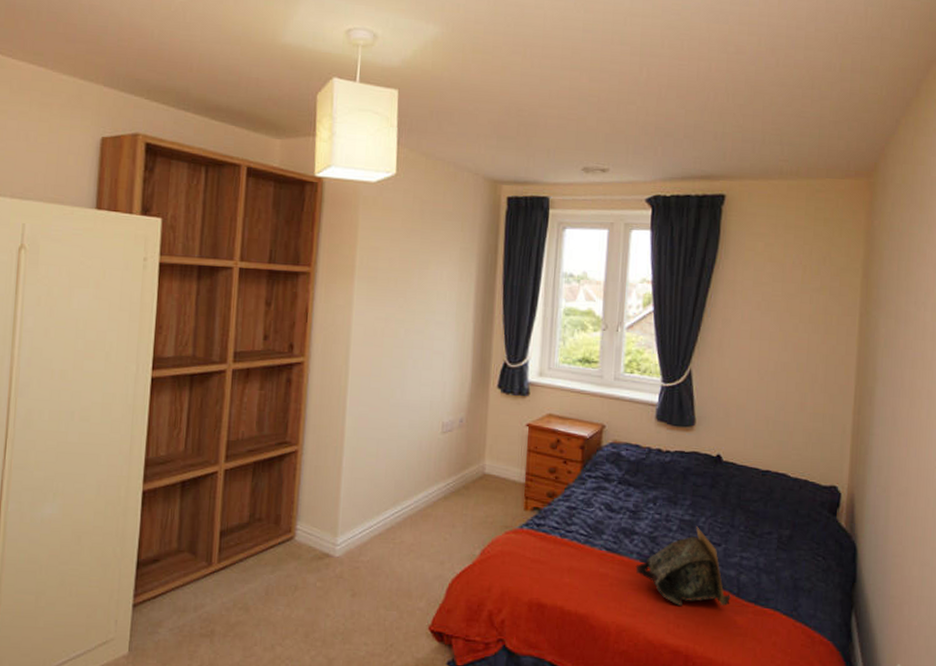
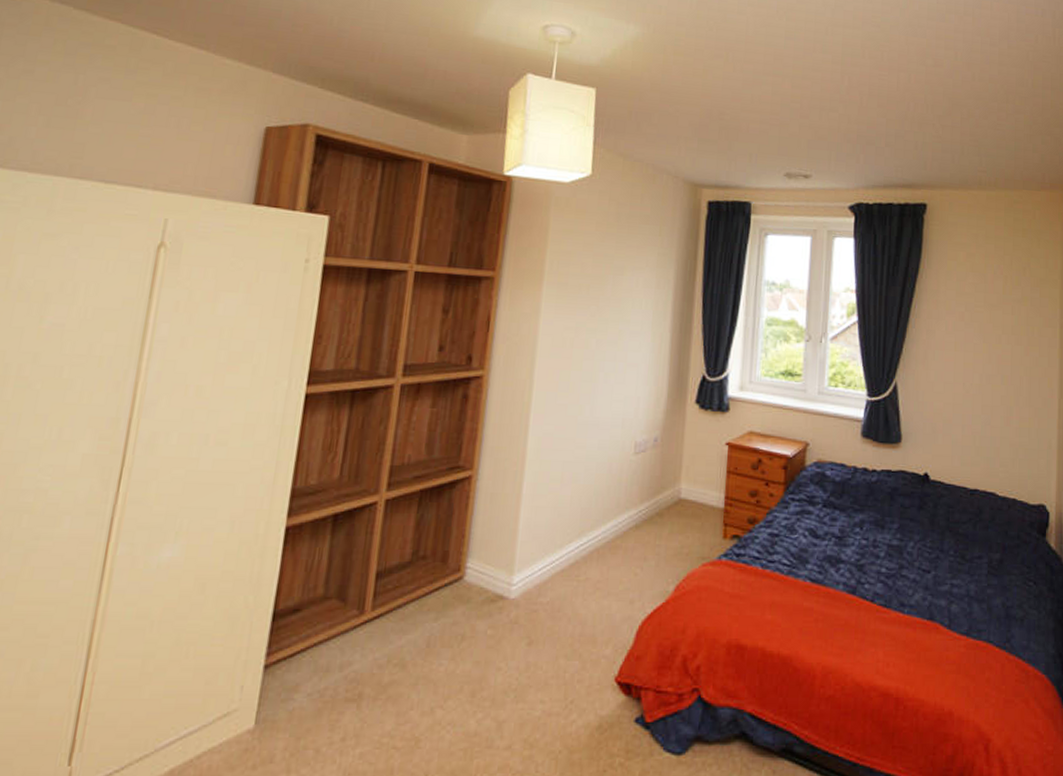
tote bag: present [635,526,731,606] -> none [842,552,942,641]

